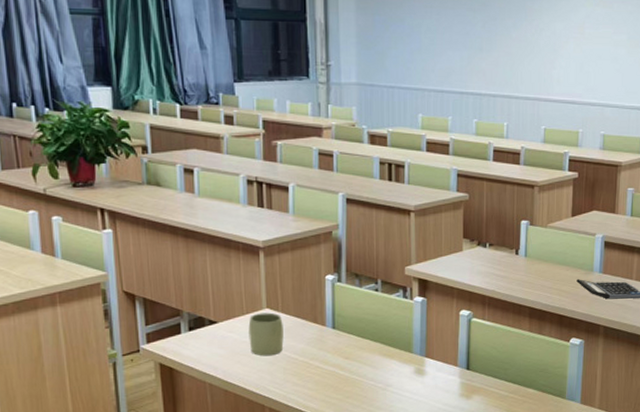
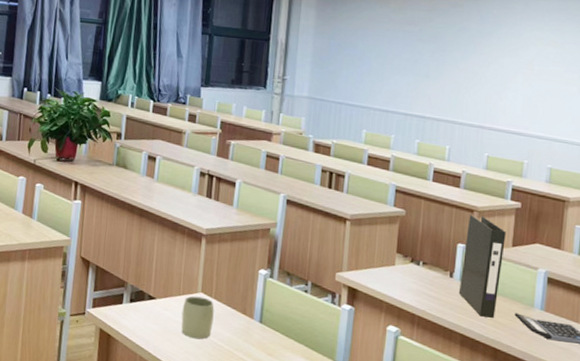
binder: none [524,190,565,288] -> present [458,214,506,318]

